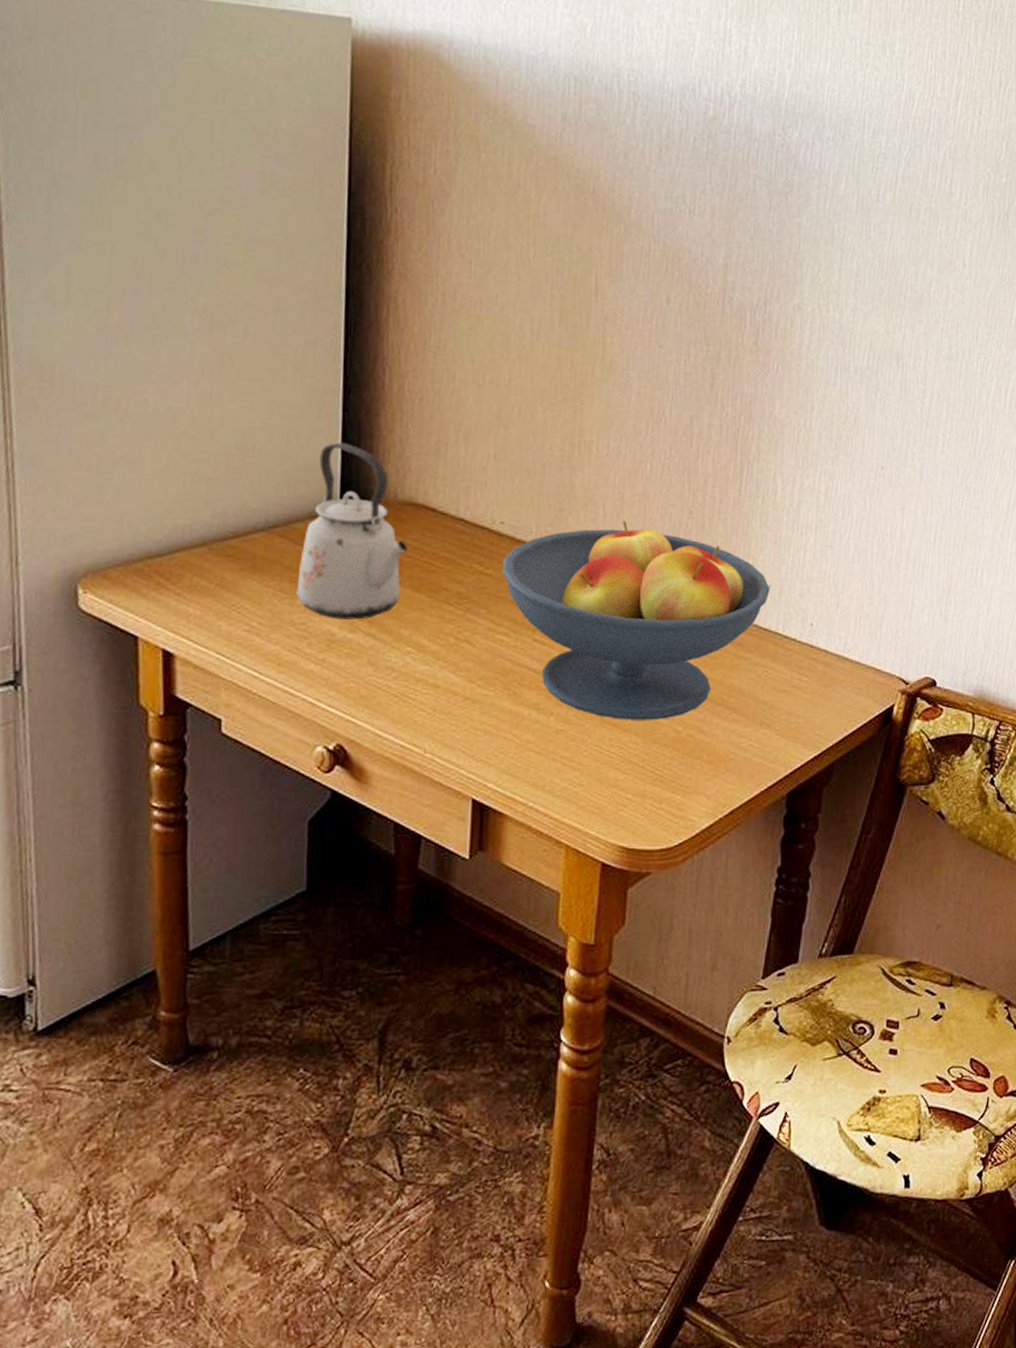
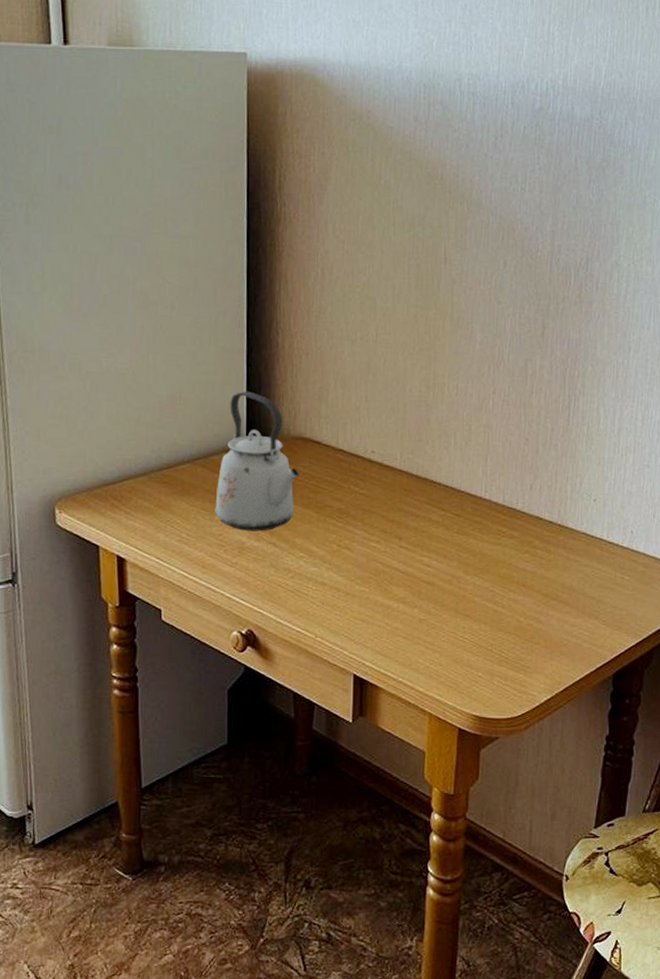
fruit bowl: present [503,520,770,720] -> none [374,448,596,612]

